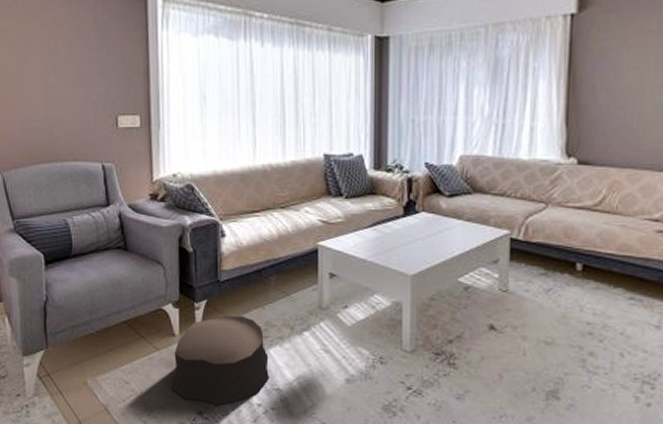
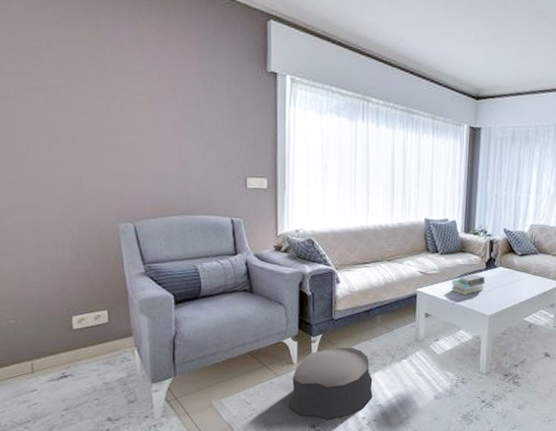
books: none [361,222,404,250] -> present [451,274,486,296]

